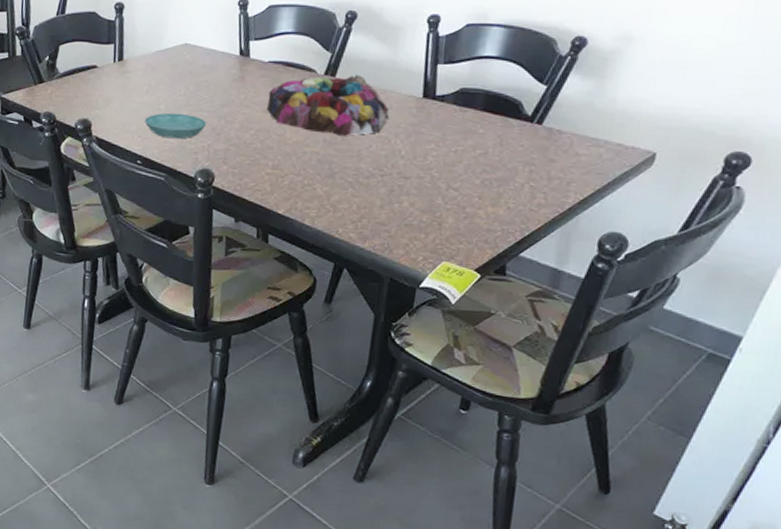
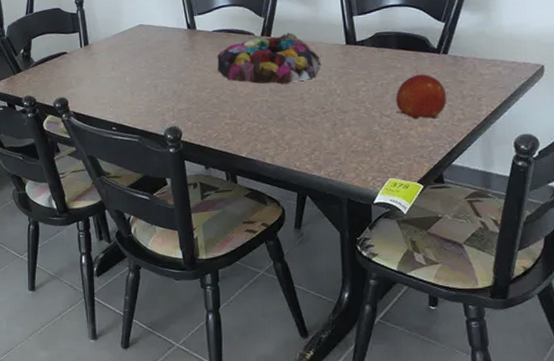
saucer: present [144,112,207,139] -> none [113,82,169,105]
fruit: none [467,144,530,199] -> present [395,74,446,119]

